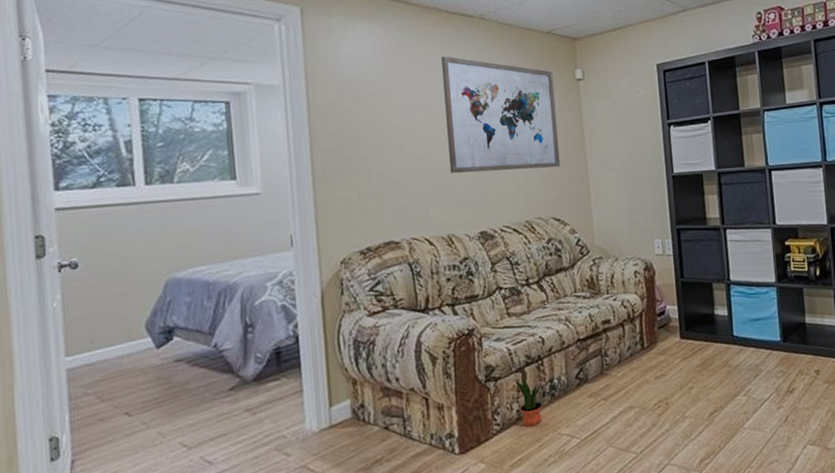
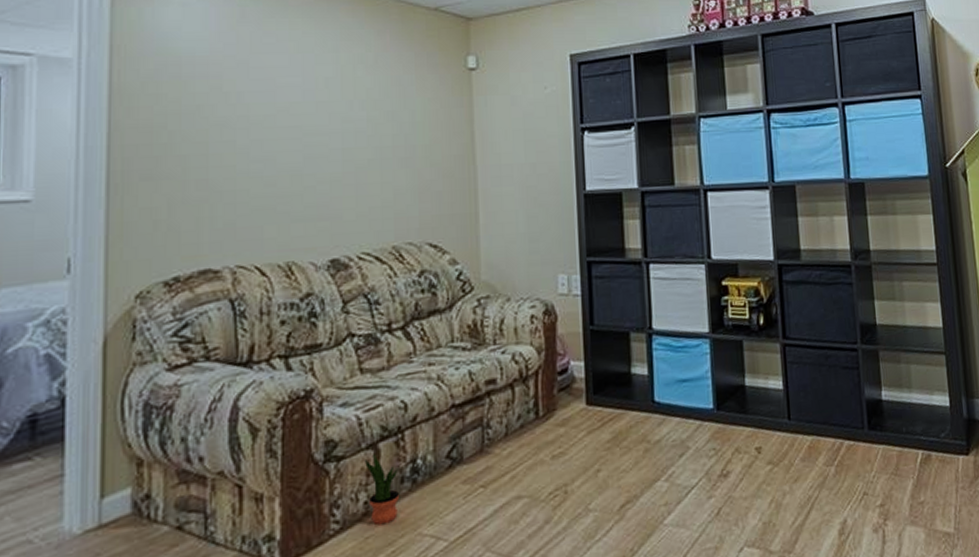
wall art: present [441,56,561,173] -> none [295,32,442,182]

